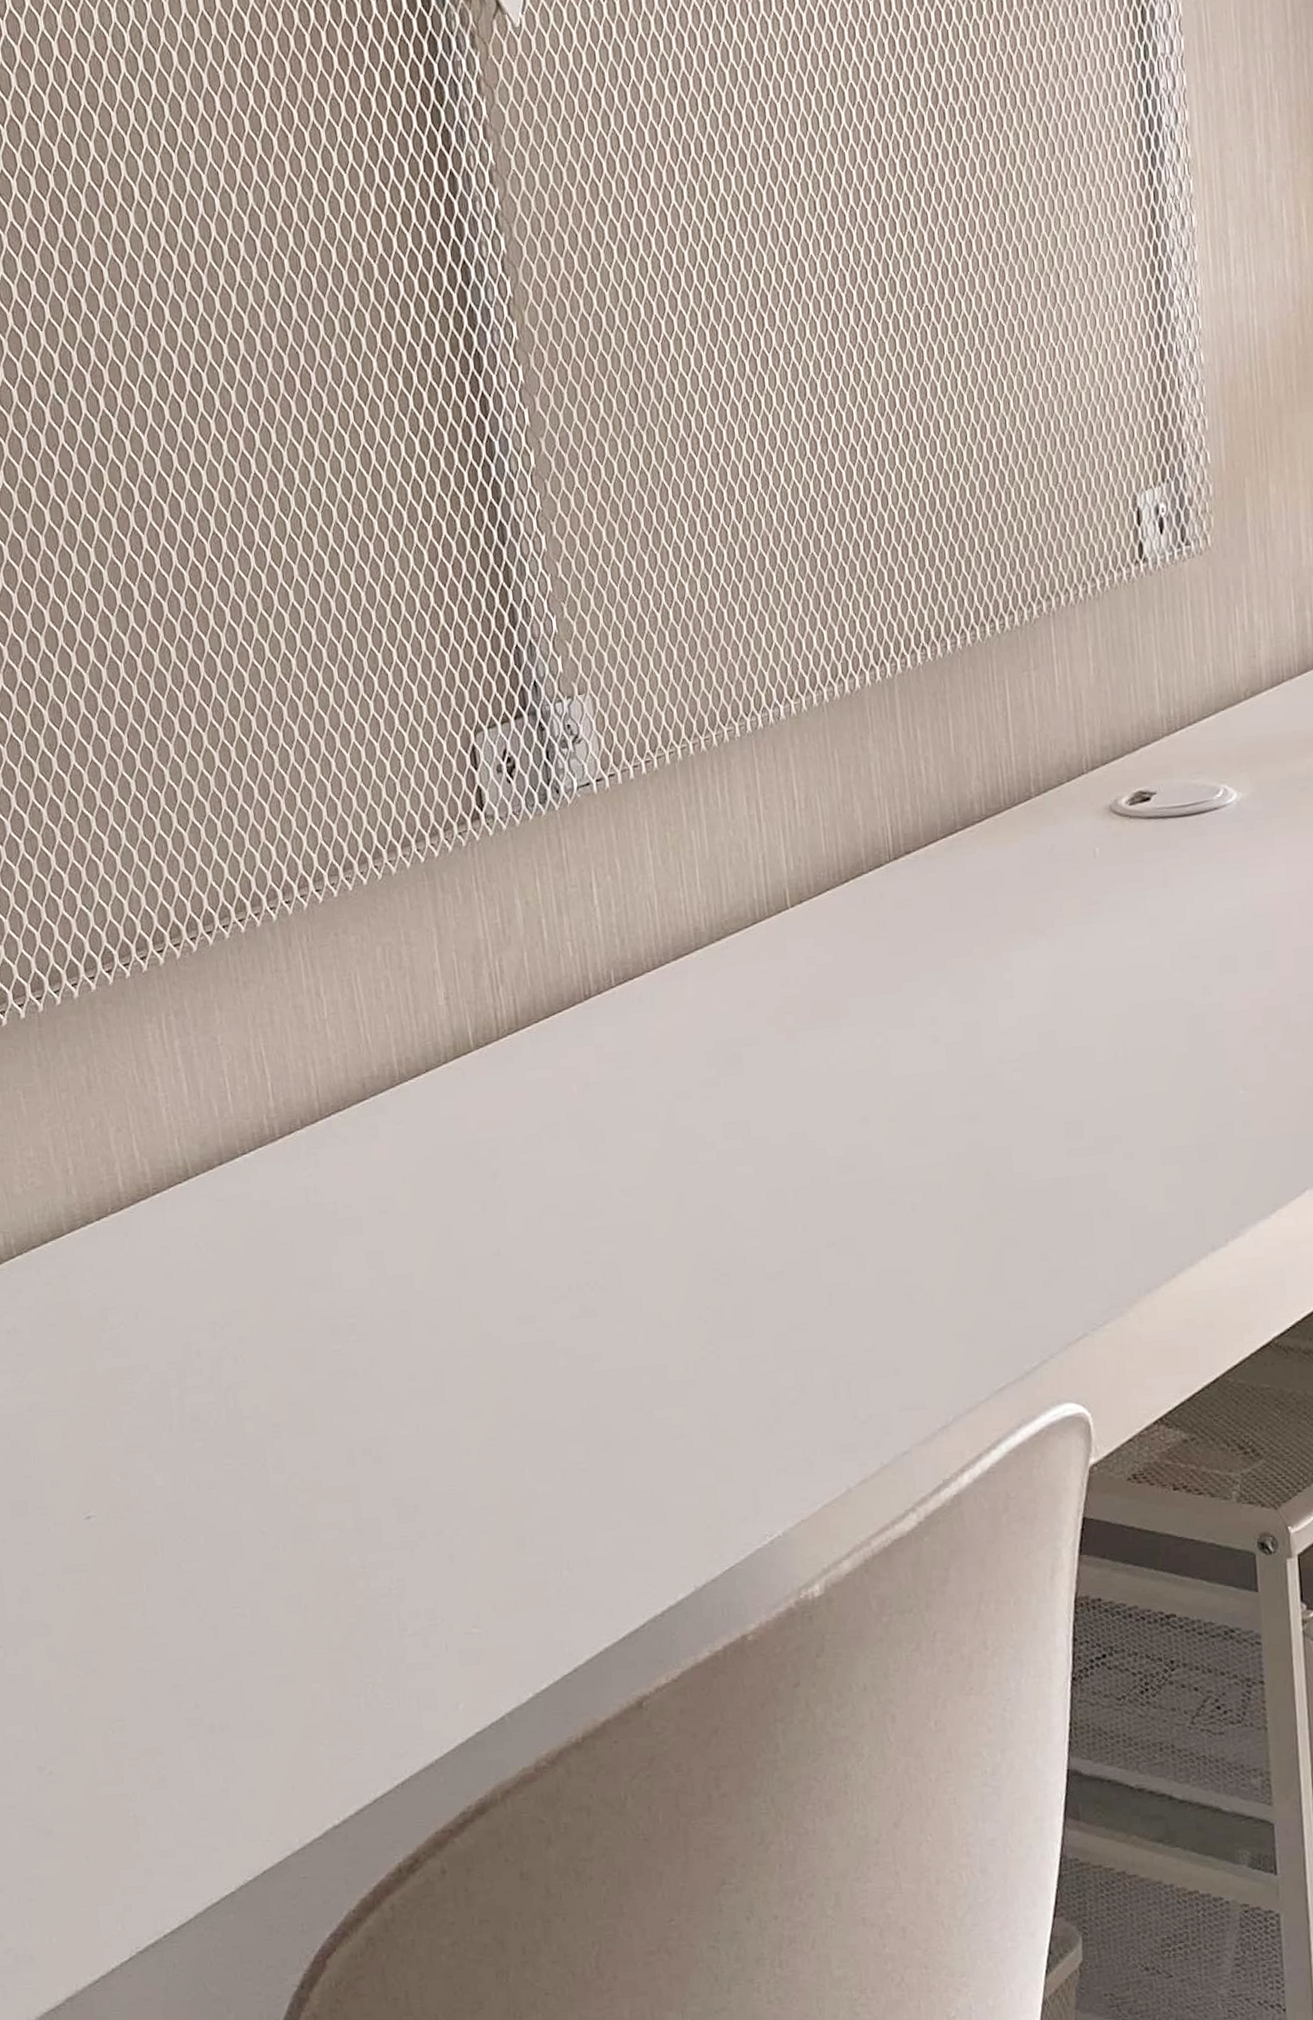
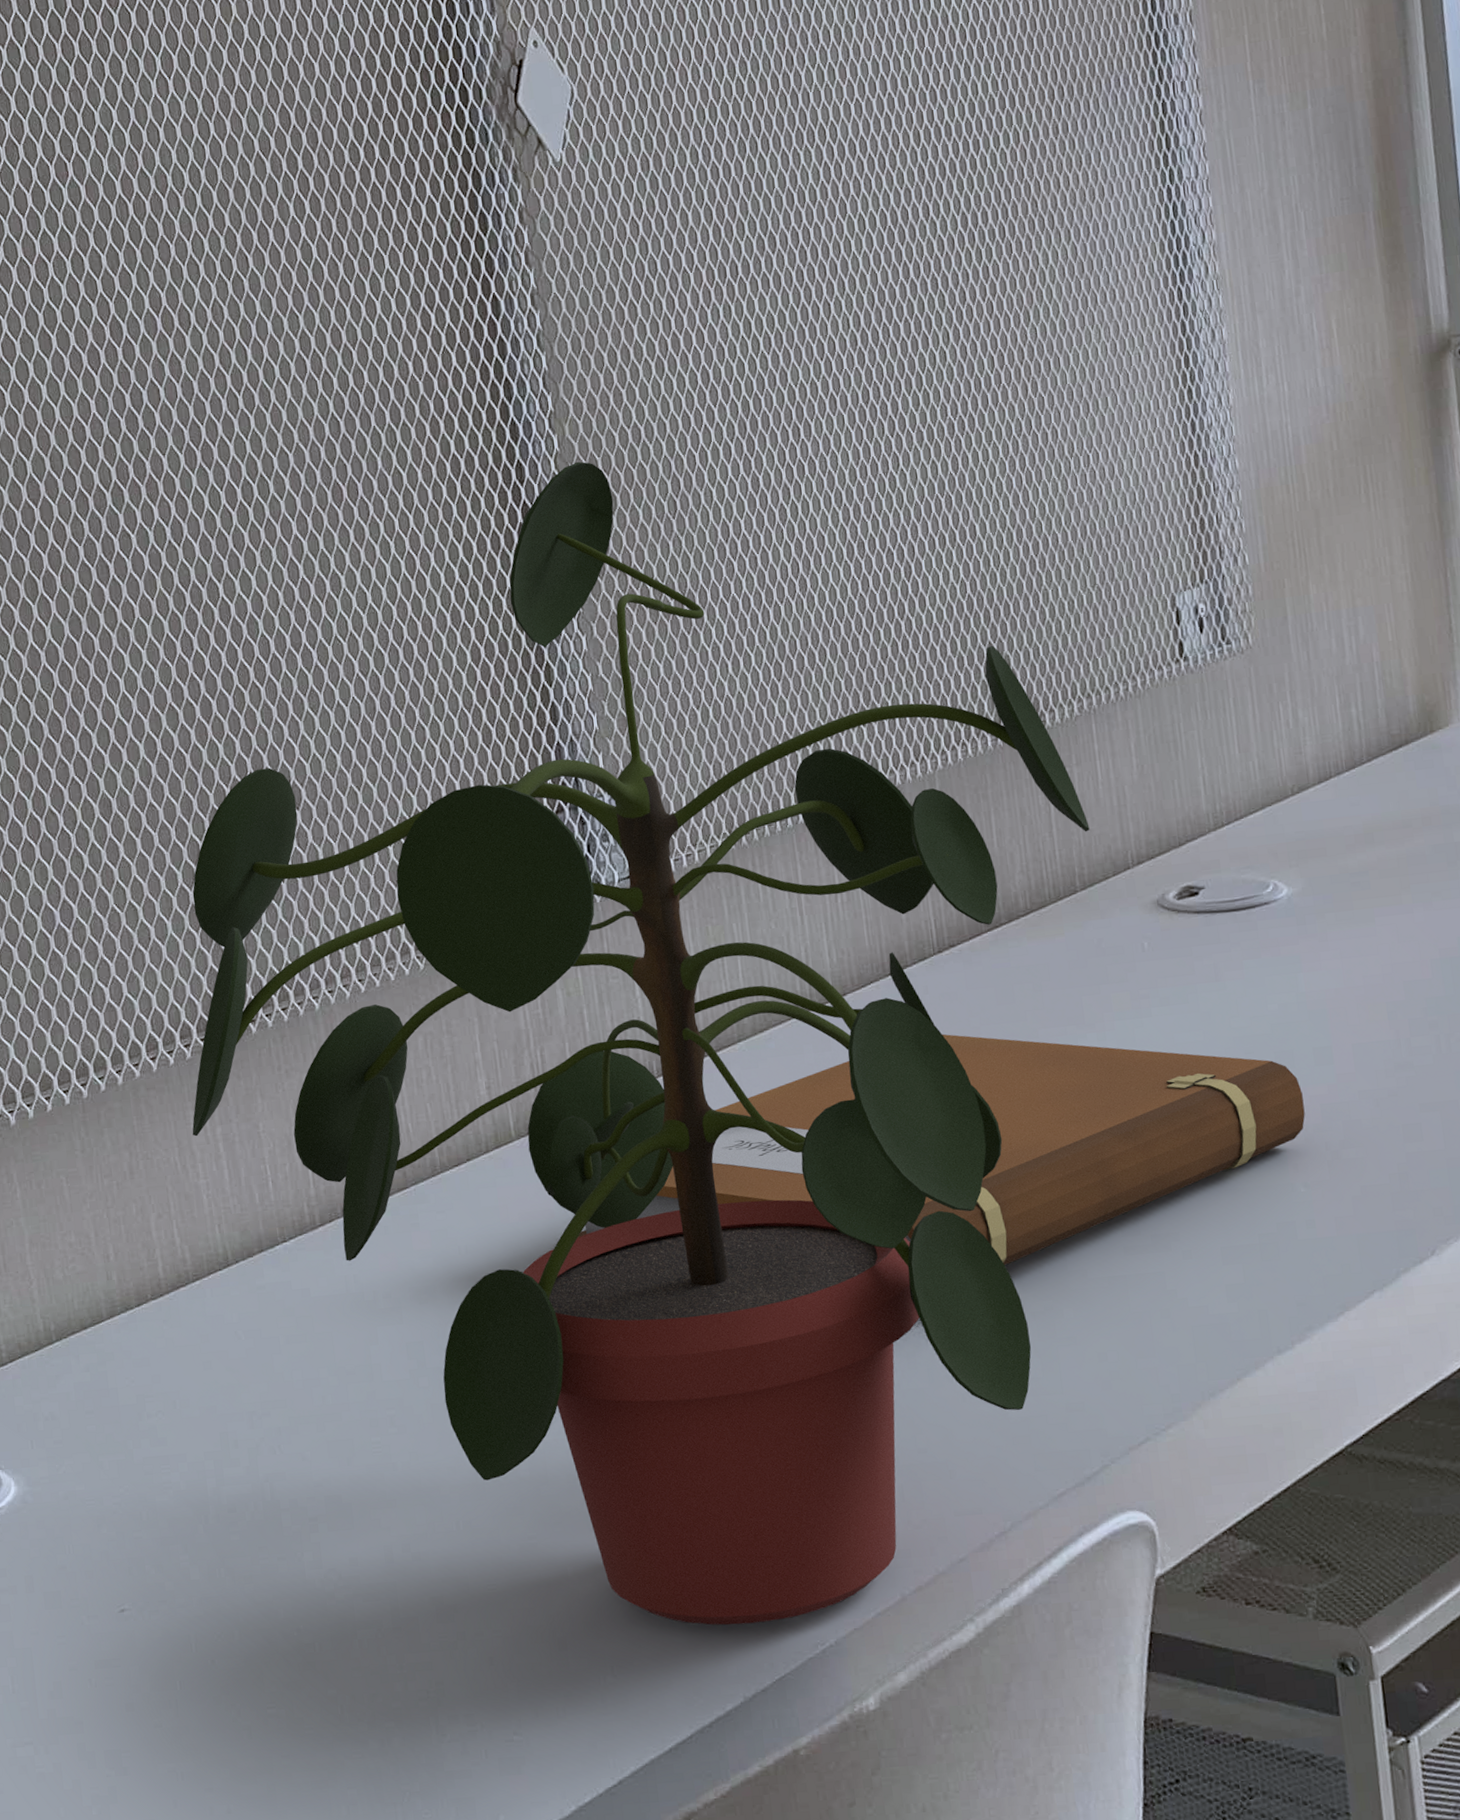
potted plant: none [146,351,1046,1520] -> present [192,461,1090,1626]
notebook: none [535,940,1246,1168] -> present [577,1033,1305,1265]

